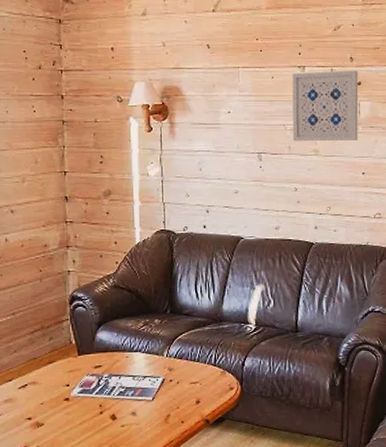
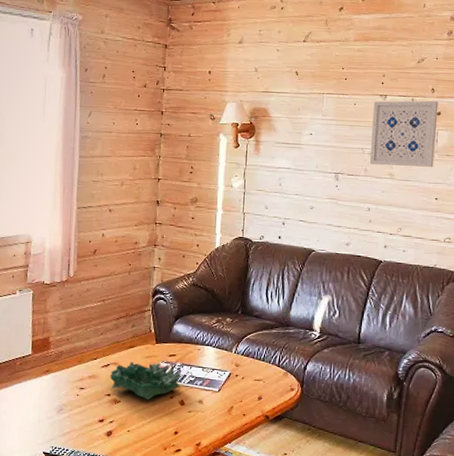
decorative bowl: none [28,376,111,419] -> present [109,361,182,401]

